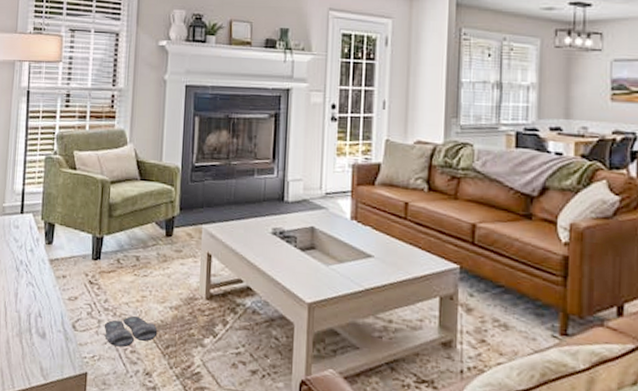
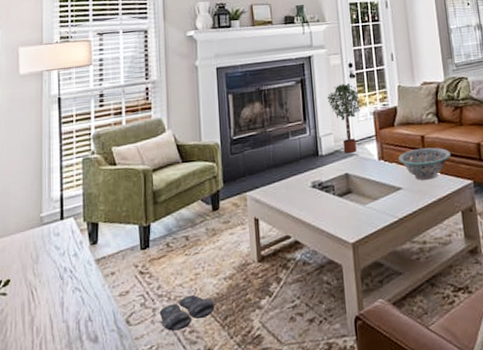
potted tree: none [302,126,341,207] -> present [327,83,362,154]
decorative bowl: none [373,215,438,254] -> present [398,147,452,180]

